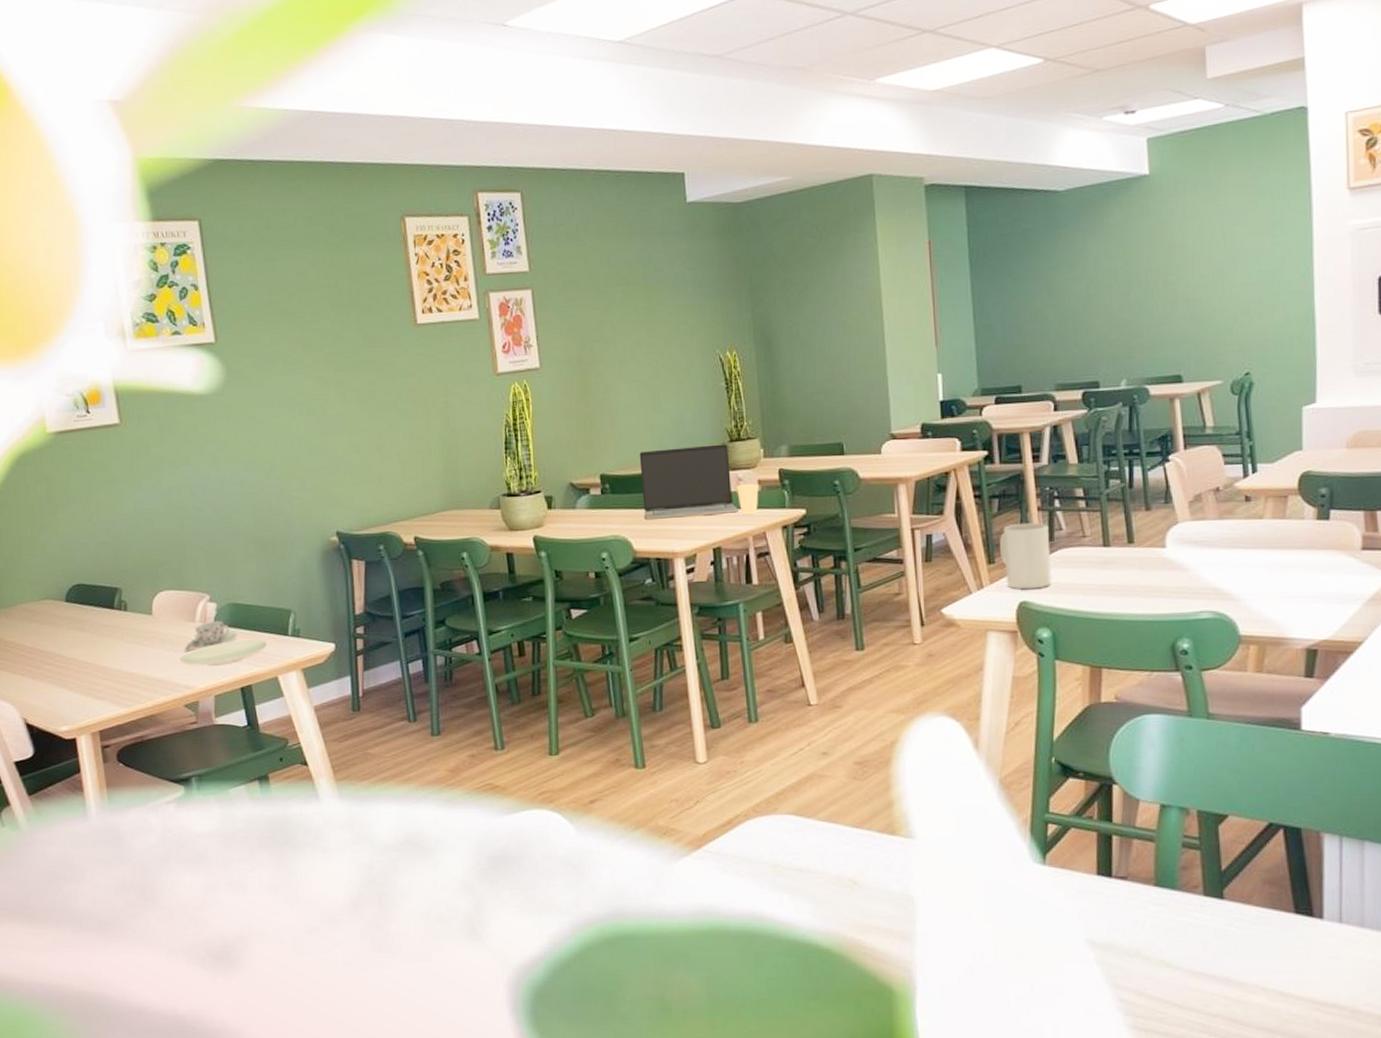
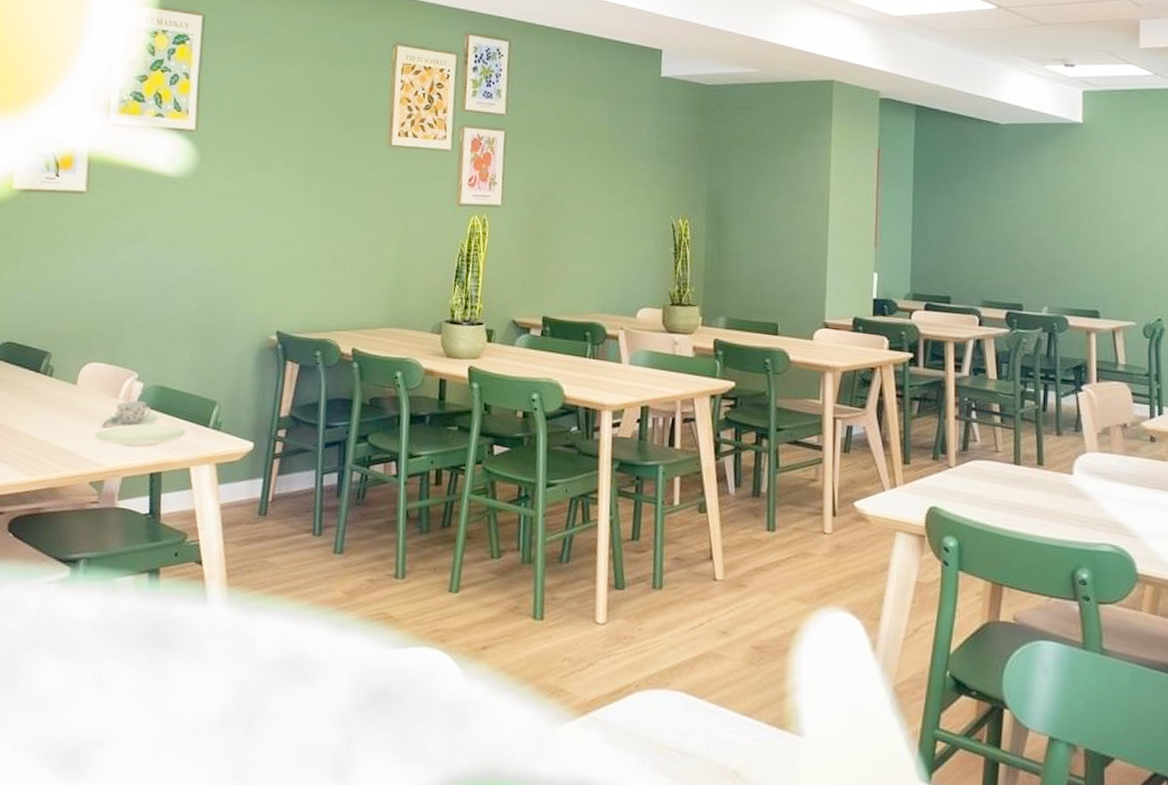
laptop: present [639,444,738,521] -> none [579,301,670,375]
cup: present [735,483,760,515] -> none [670,348,694,380]
cup: present [1000,522,1052,590] -> none [916,428,965,497]

